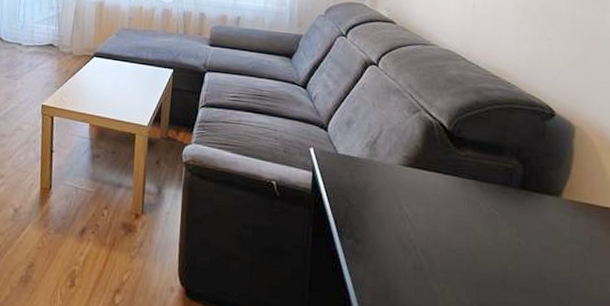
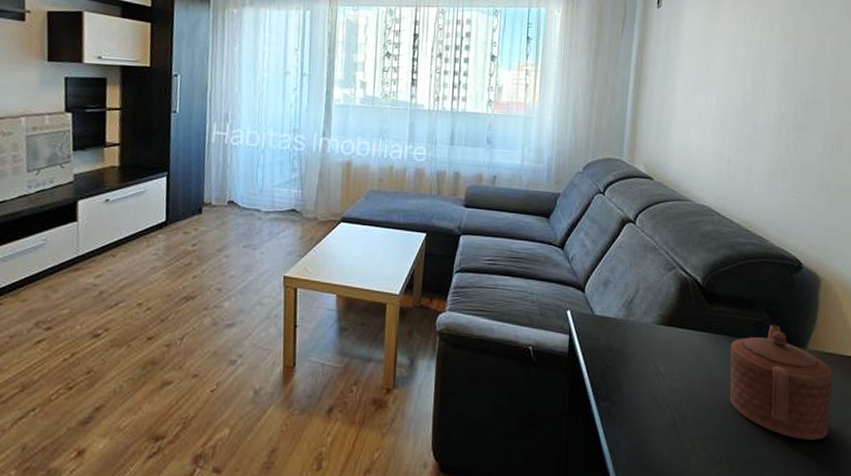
teapot: none [479,171,591,293] -> present [730,324,833,441]

